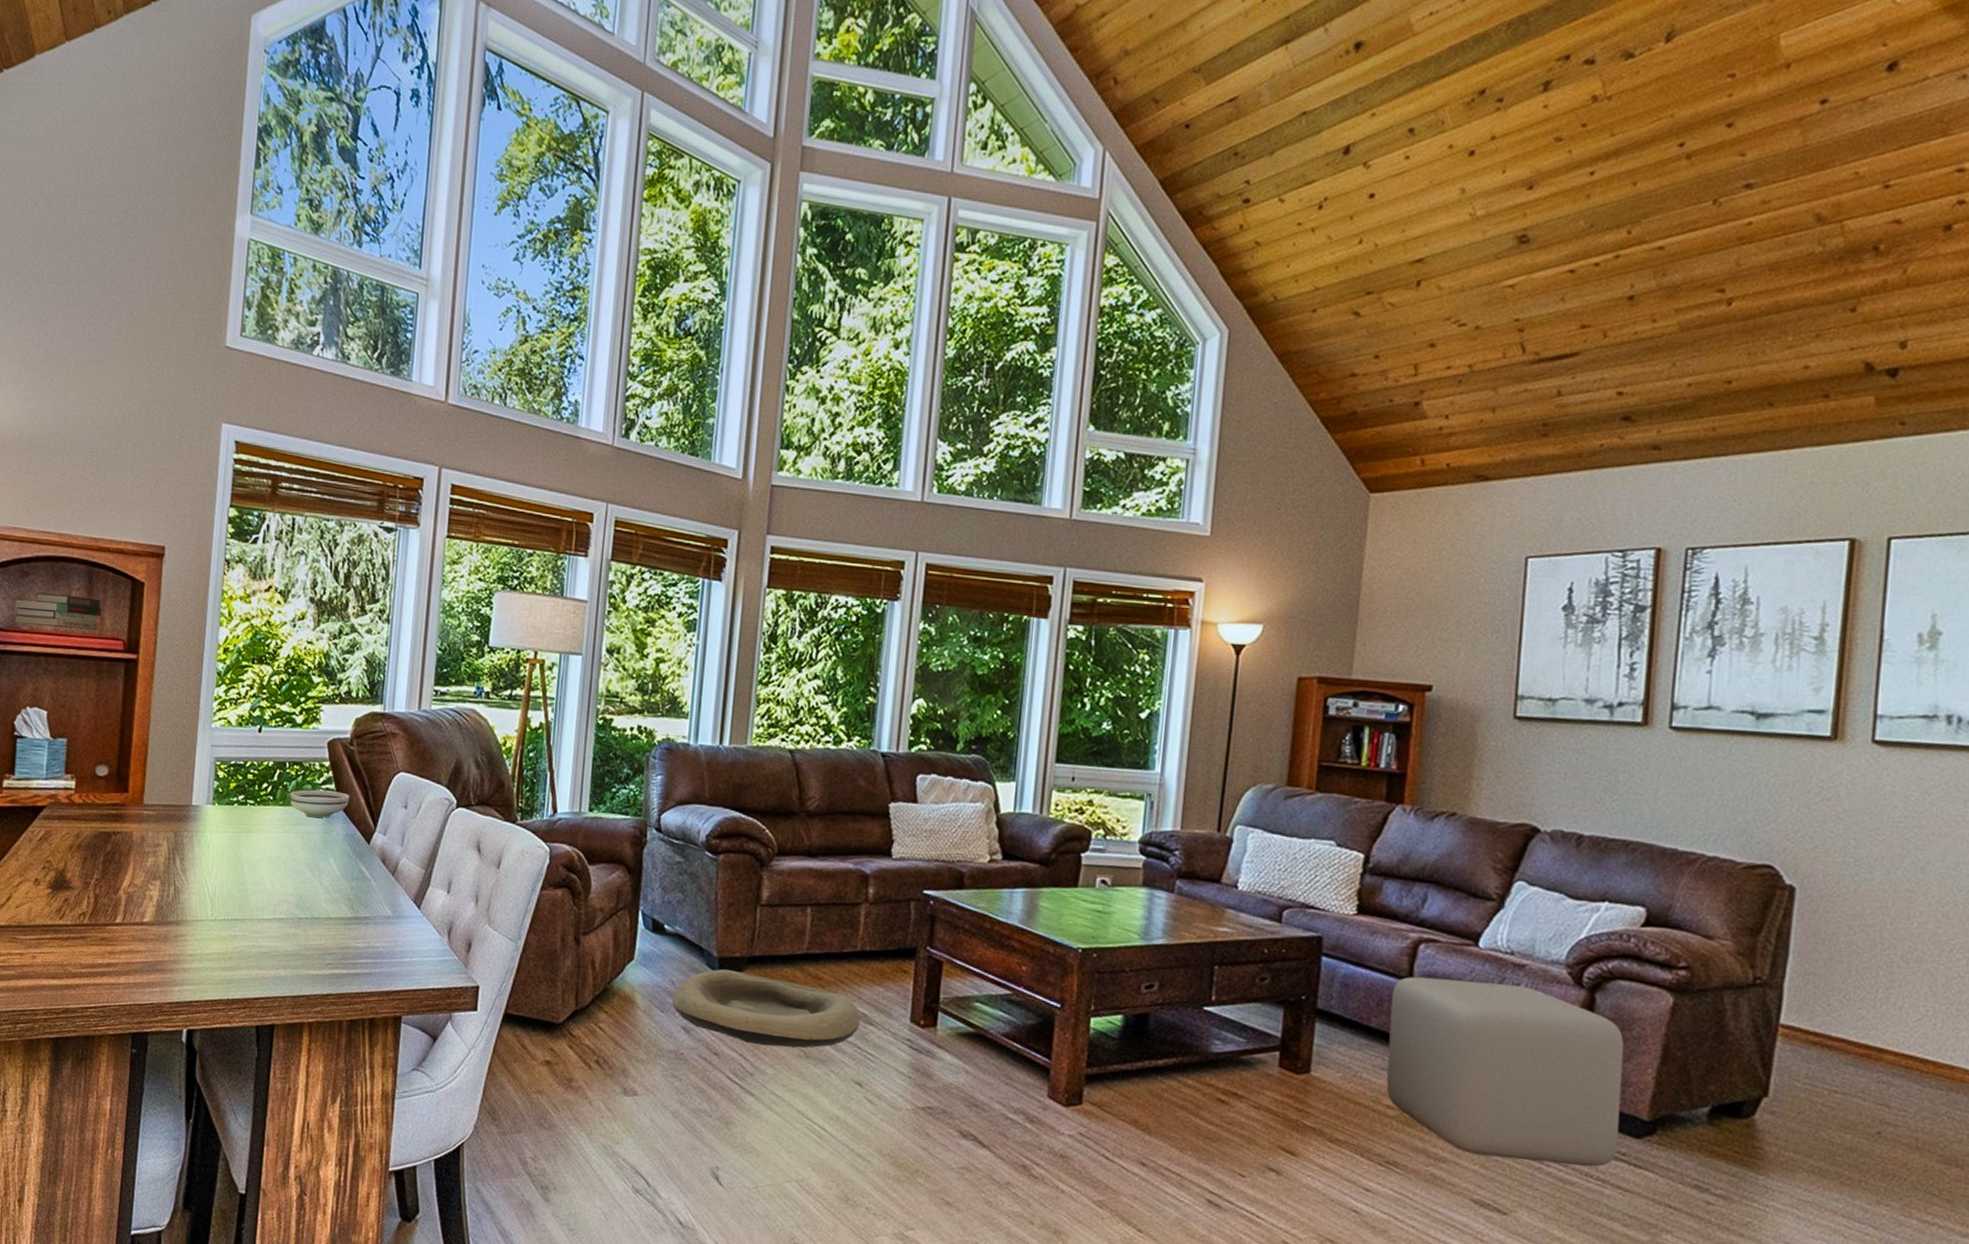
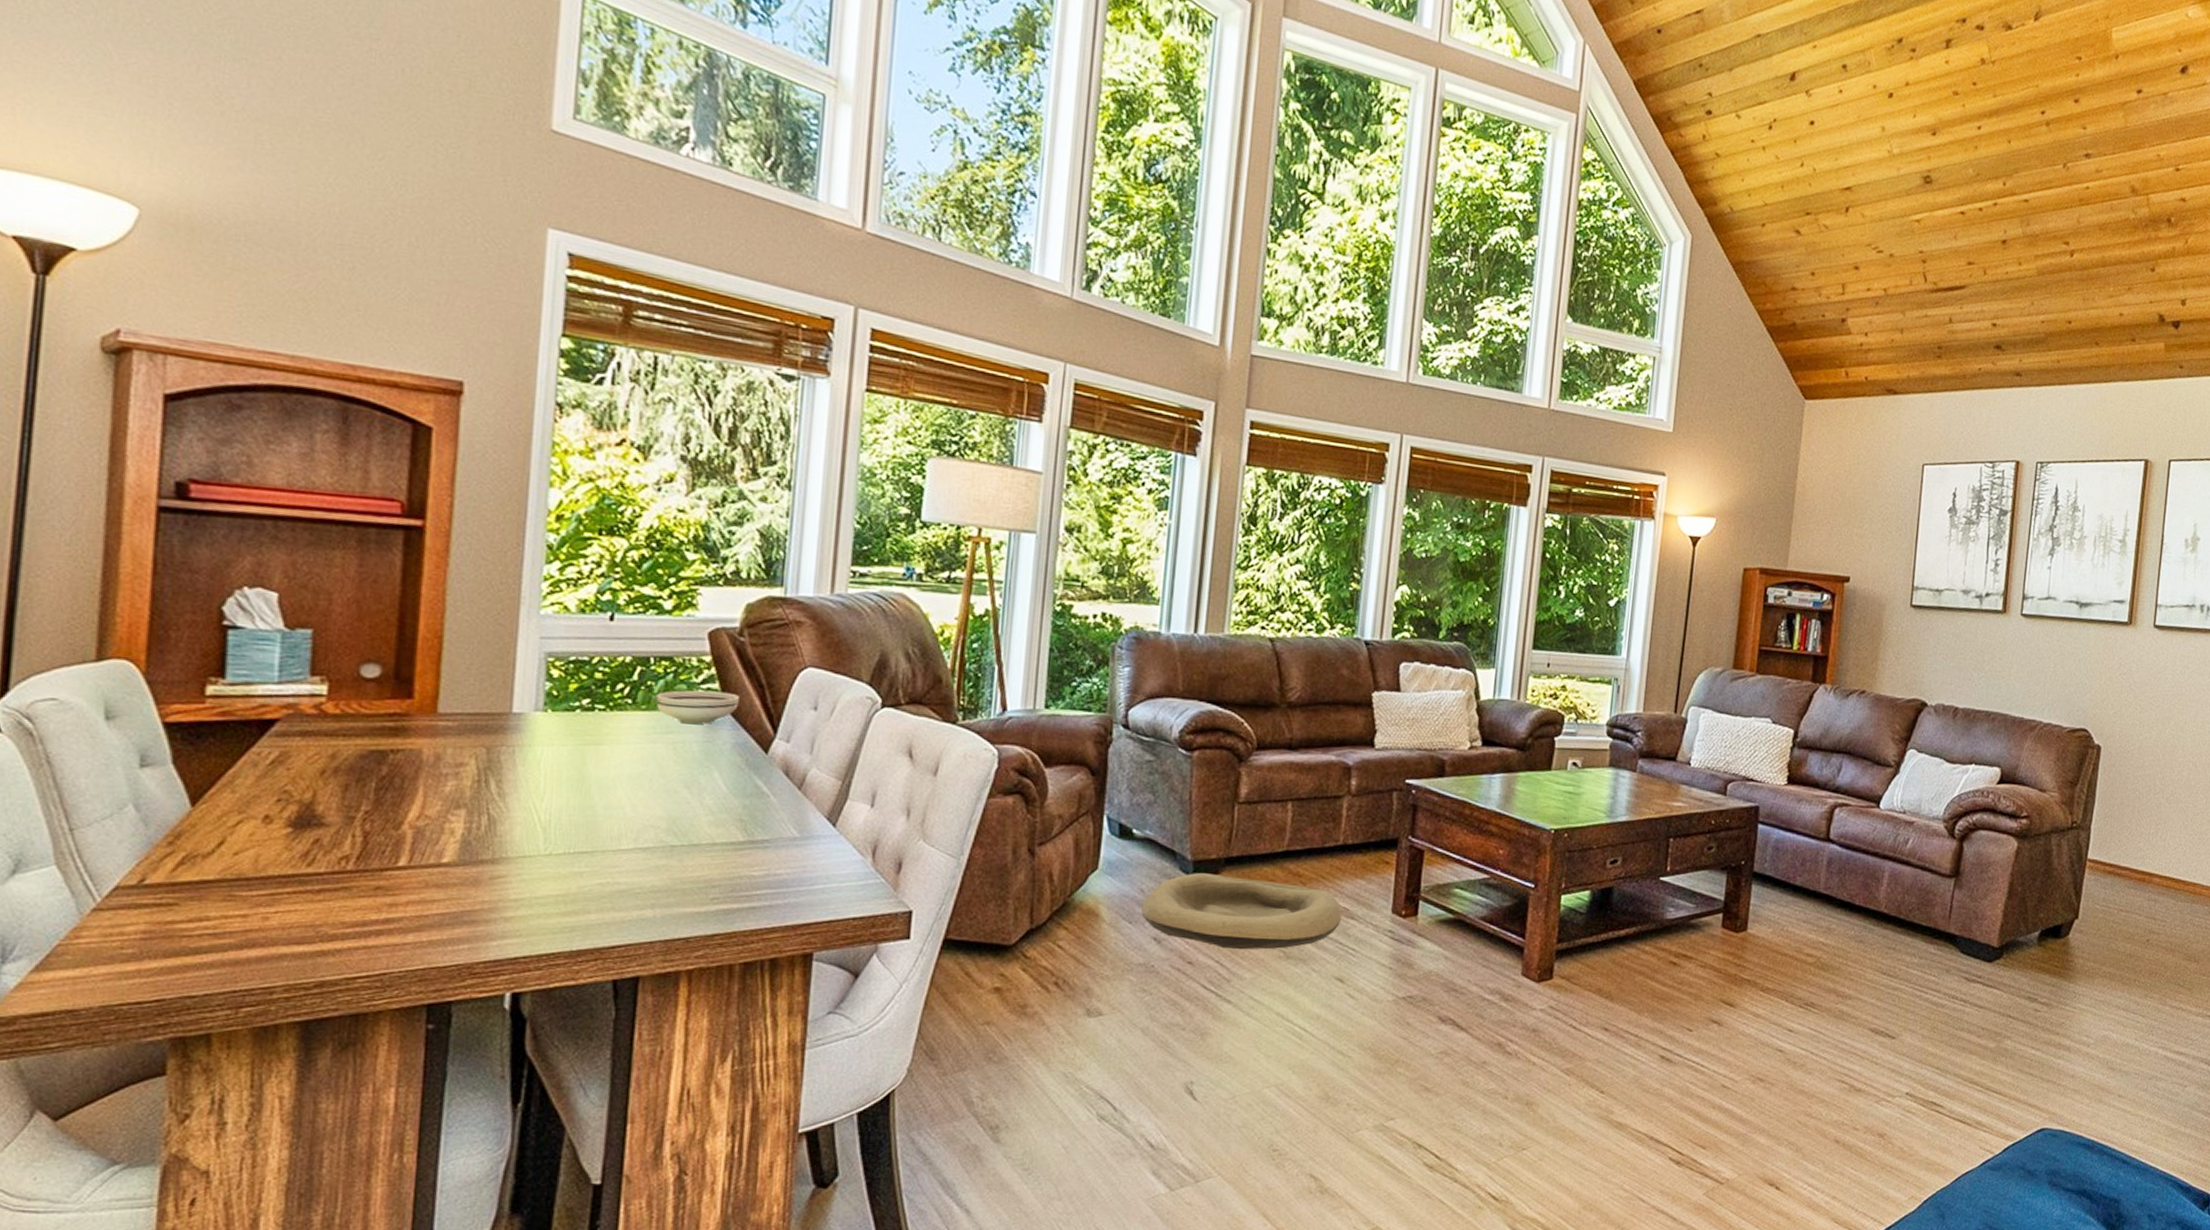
books: present [15,592,102,630] -> none [219,433,365,487]
pouf: present [1386,976,1624,1167] -> none [1807,837,1983,991]

